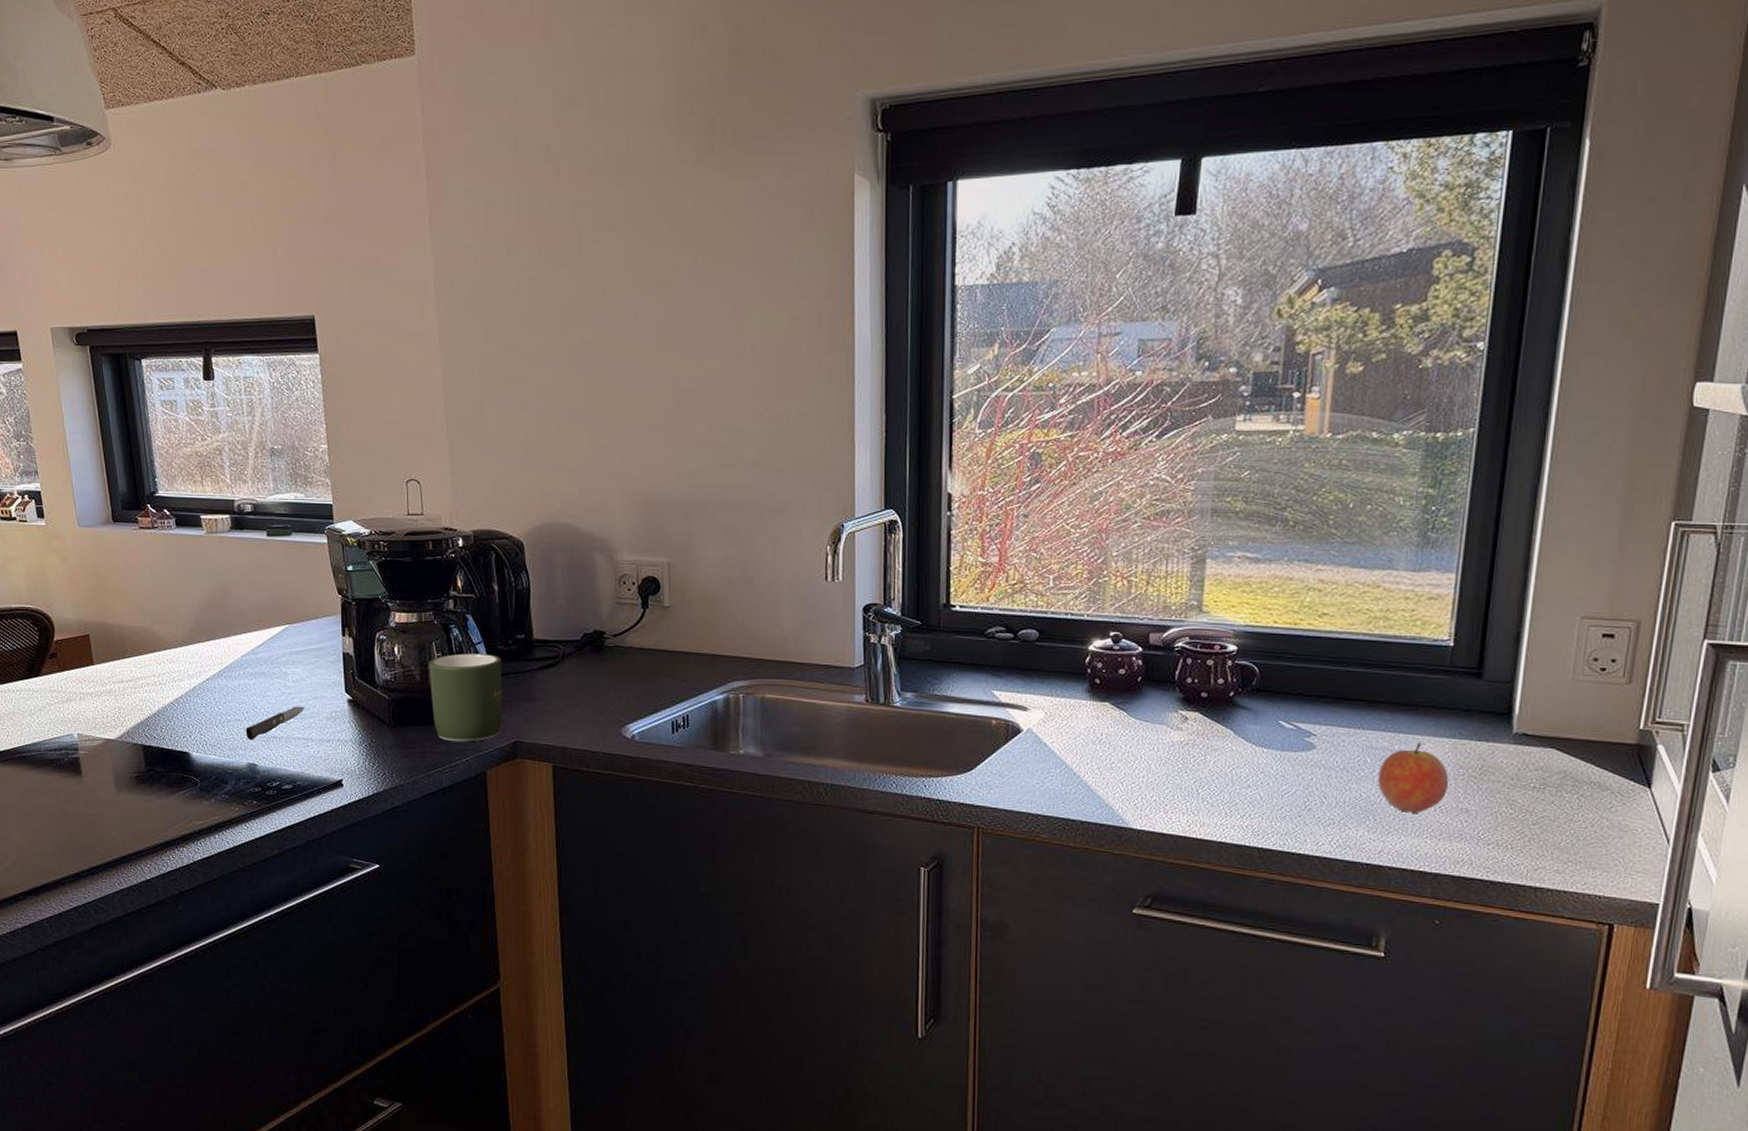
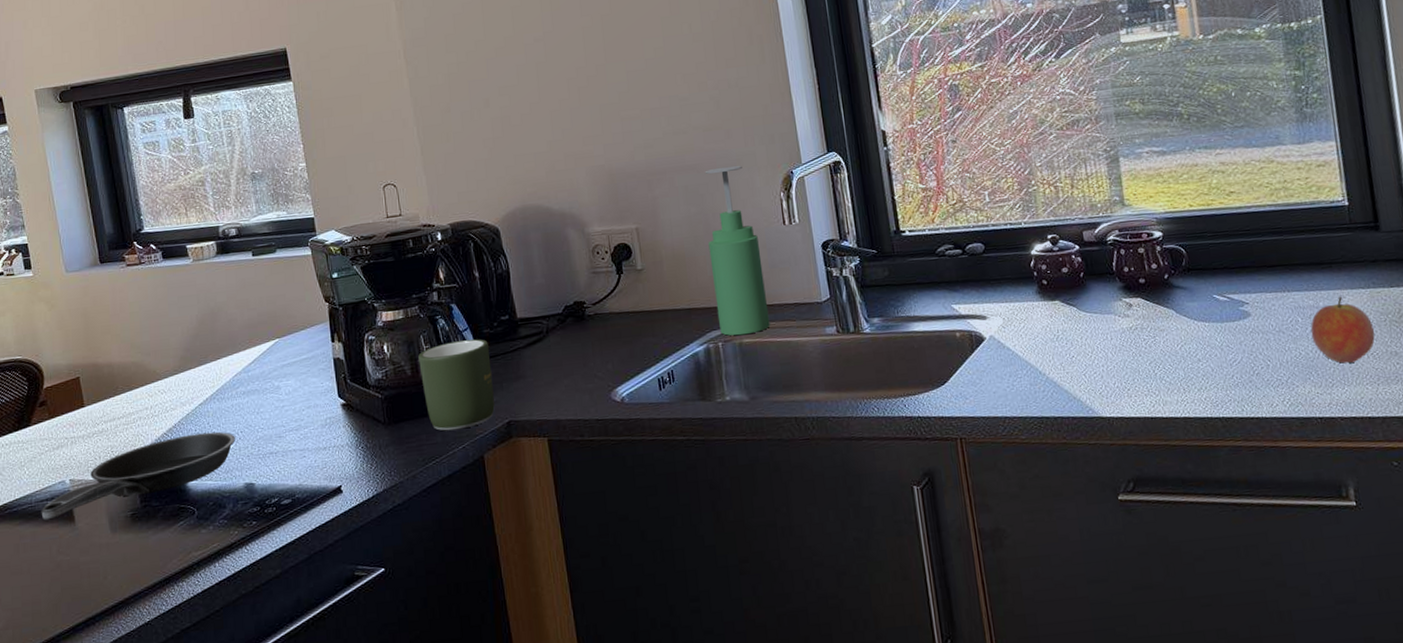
frying pan: none [49,707,240,770] -> present [41,431,235,520]
kitchen knife: present [245,706,305,740] -> none [241,417,299,460]
soap dispenser: none [742,509,797,690] -> present [704,165,770,336]

